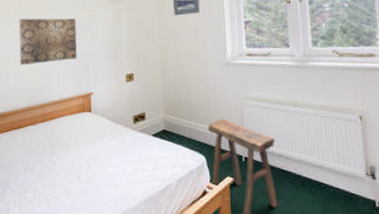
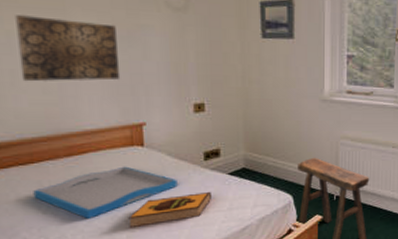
tray: none [20,129,114,176] -> present [33,166,178,220]
hardback book: none [79,151,140,185] -> present [128,191,213,228]

